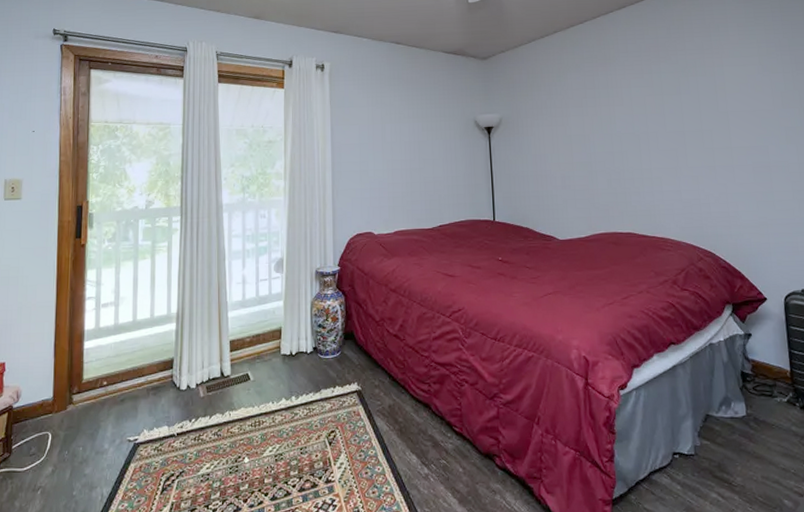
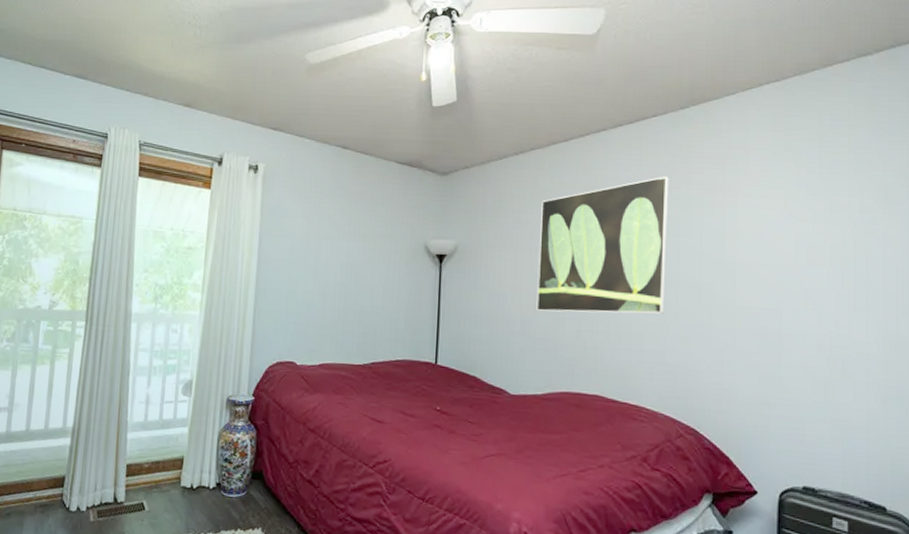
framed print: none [567,45,676,166] -> present [536,176,670,314]

